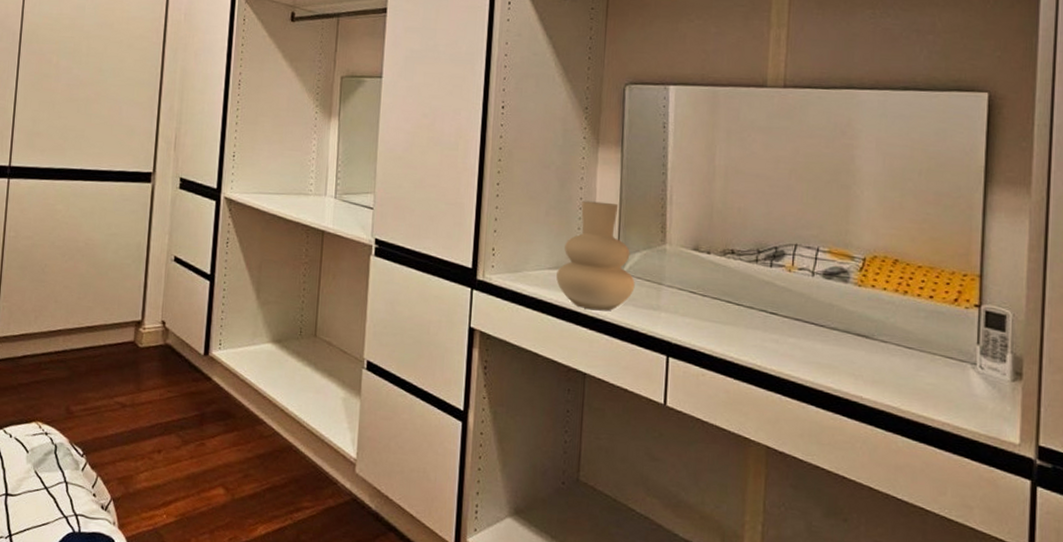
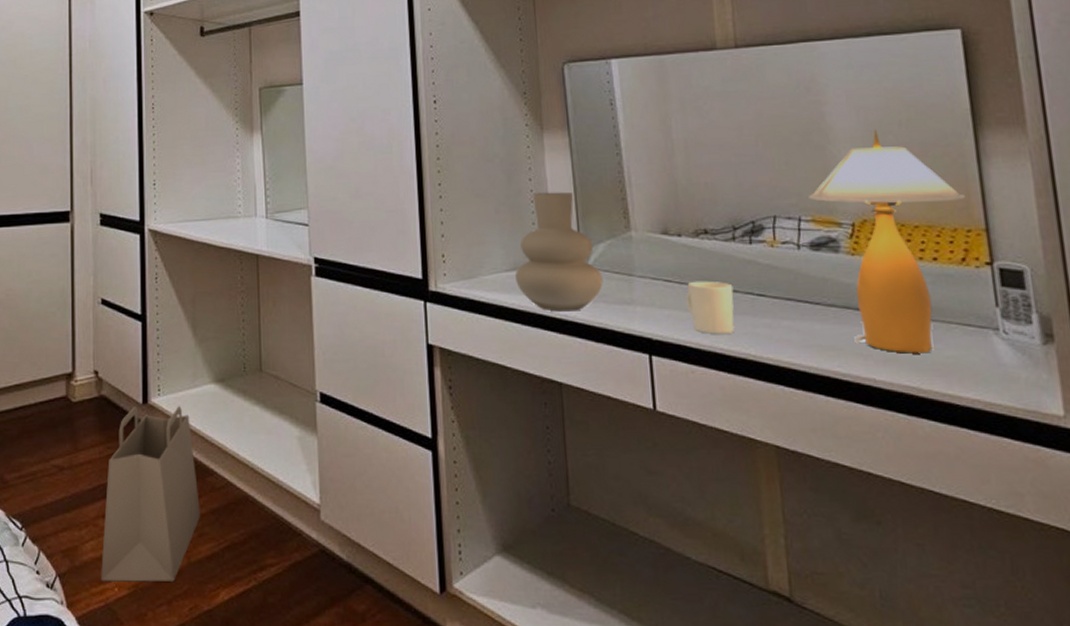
shopping bag: none [152,356,248,514] -> present [101,405,201,582]
mug: none [705,295,750,345] -> present [685,281,734,335]
table lamp: none [828,175,967,379] -> present [807,129,965,354]

